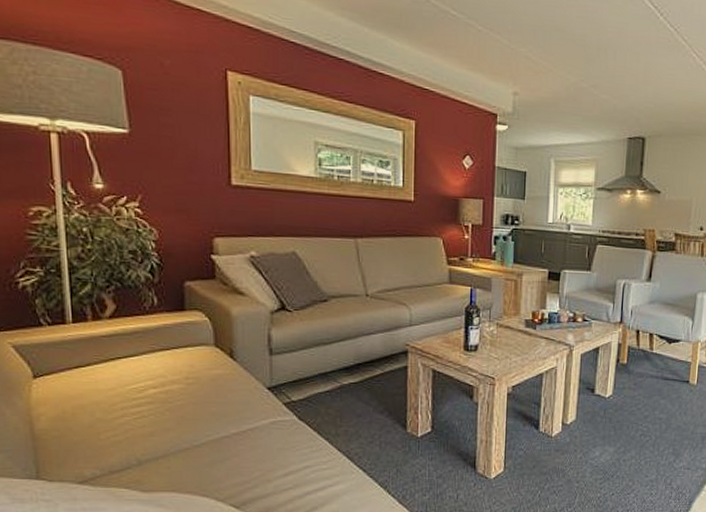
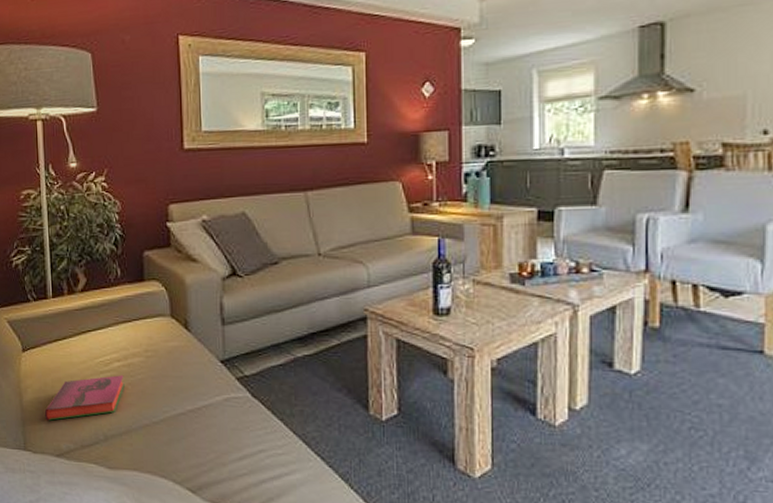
hardback book: none [62,402,161,448] -> present [44,375,124,421]

